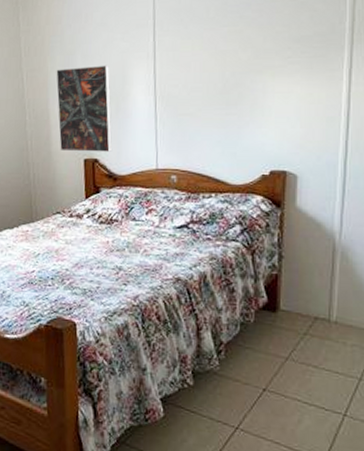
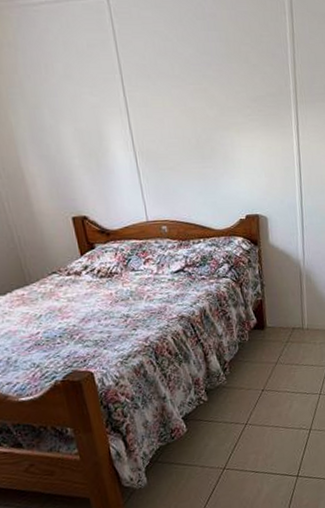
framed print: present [56,65,112,152] -> none [22,120,99,211]

